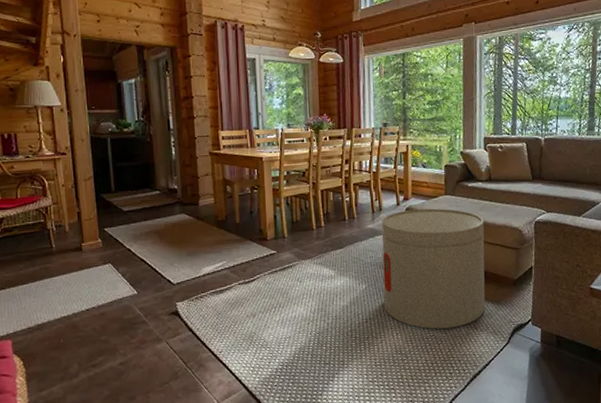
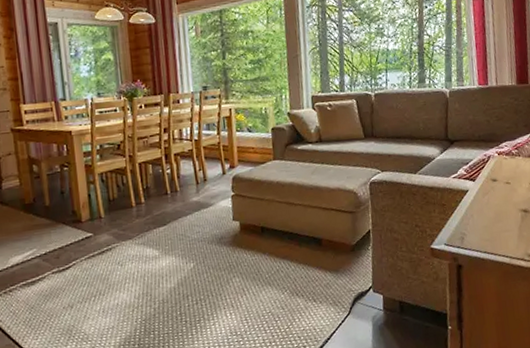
side table: present [381,208,486,329] -> none [207,174,323,305]

